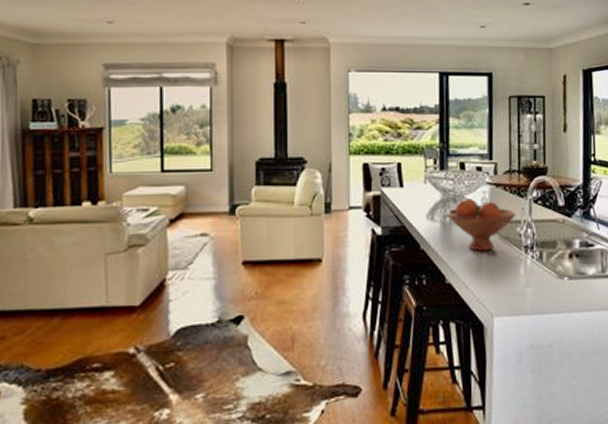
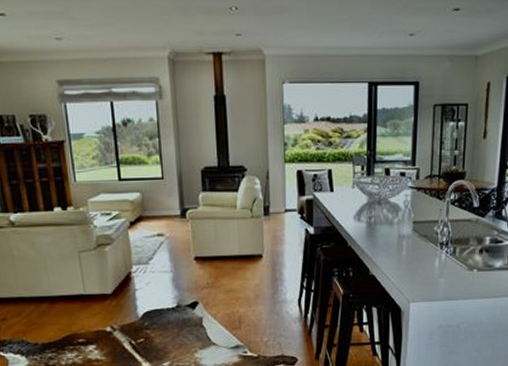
fruit bowl: present [446,199,516,252] -> none [371,201,435,248]

